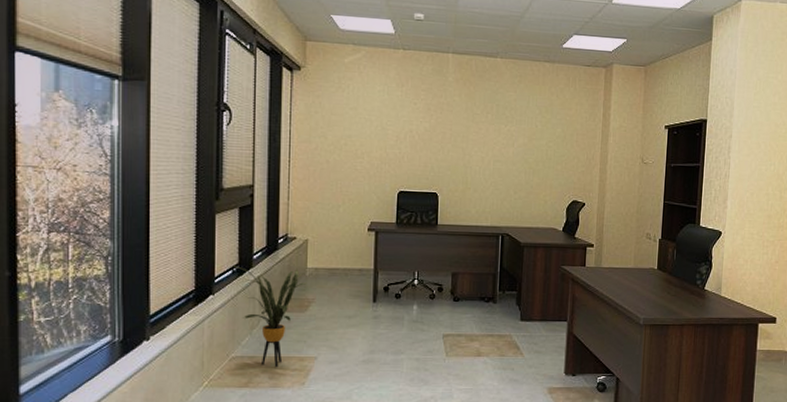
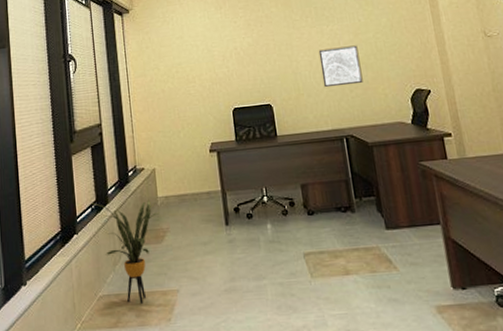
wall art: none [491,148,530,187] -> present [318,45,363,88]

